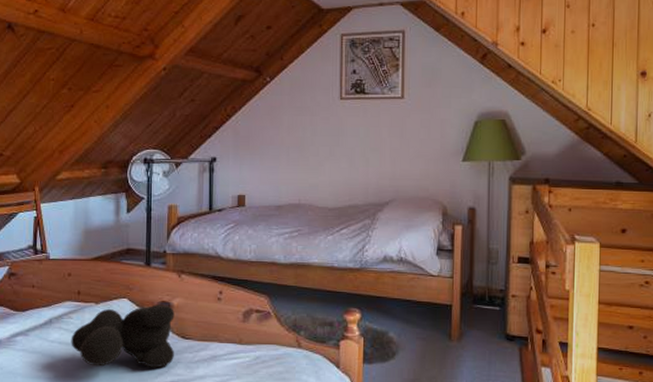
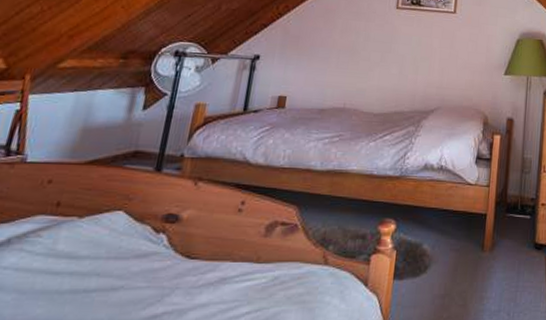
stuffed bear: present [71,304,175,368] -> none [32,218,182,299]

